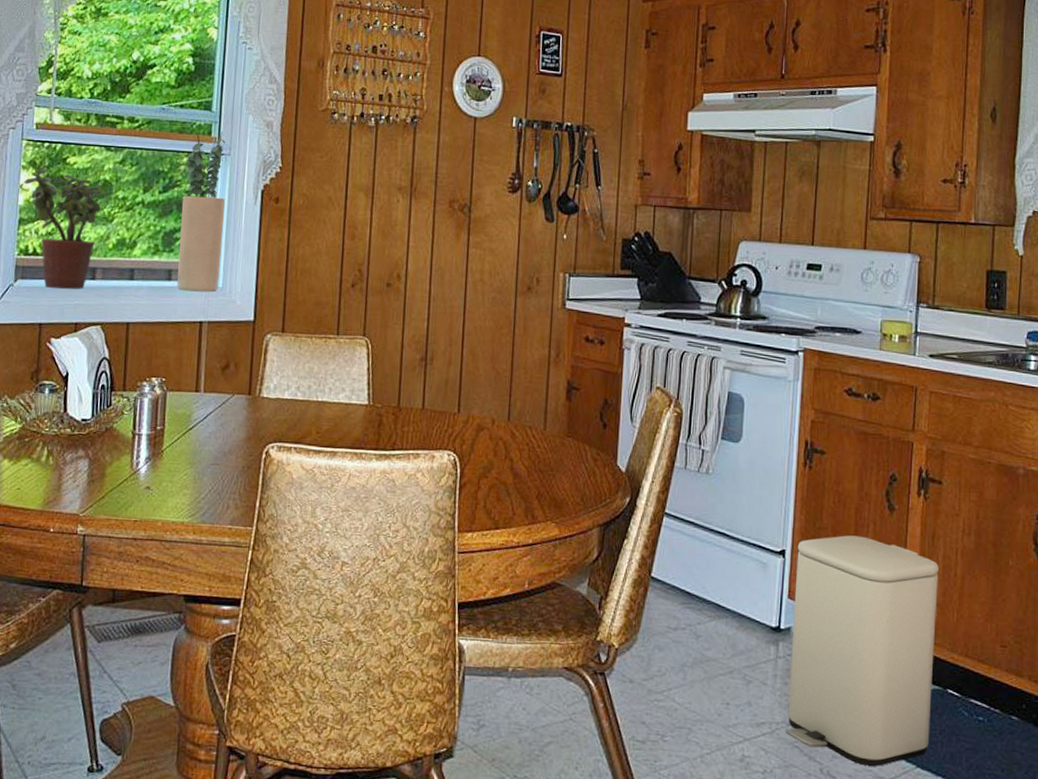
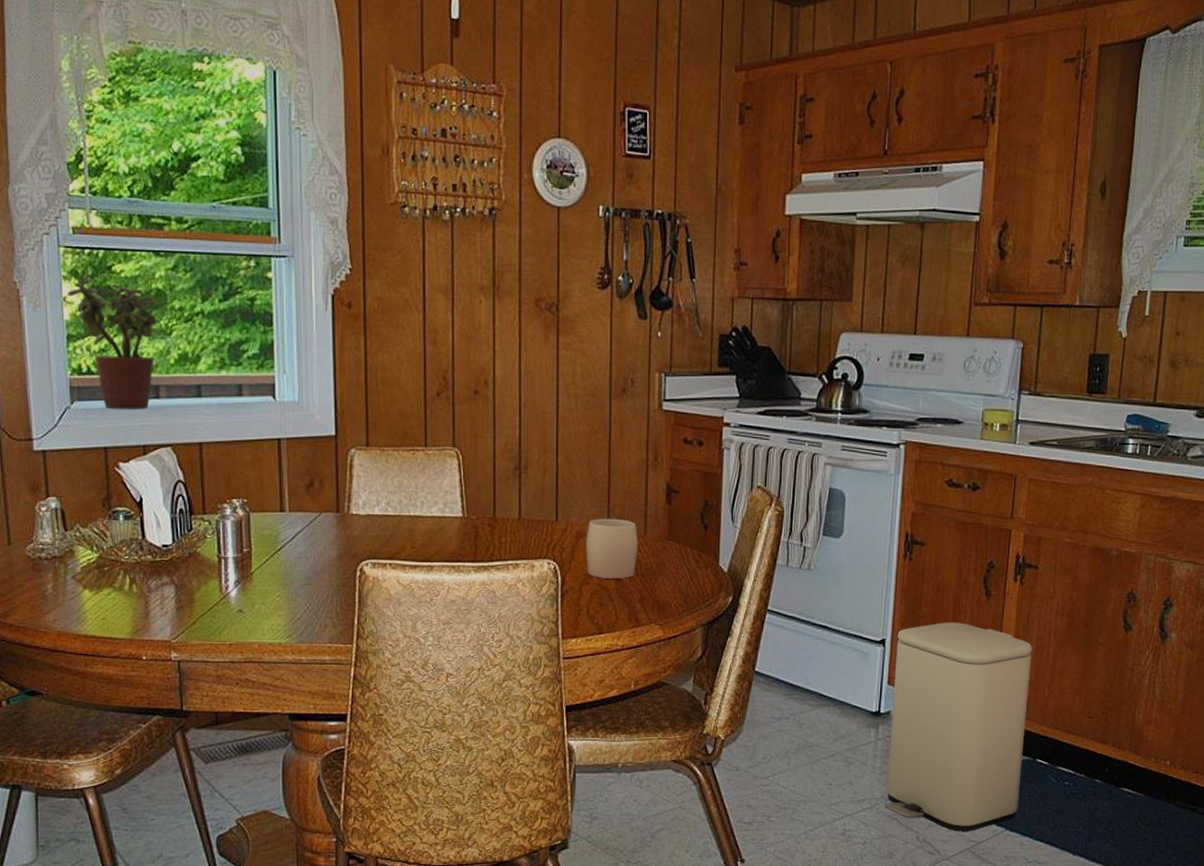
vase: present [177,131,226,293] -> none [245,230,295,407]
mug: none [485,412,537,474] -> present [585,518,638,579]

